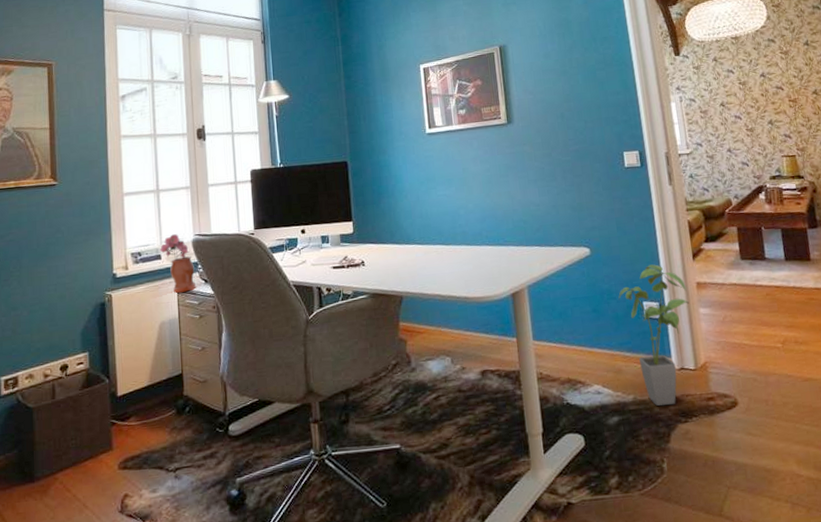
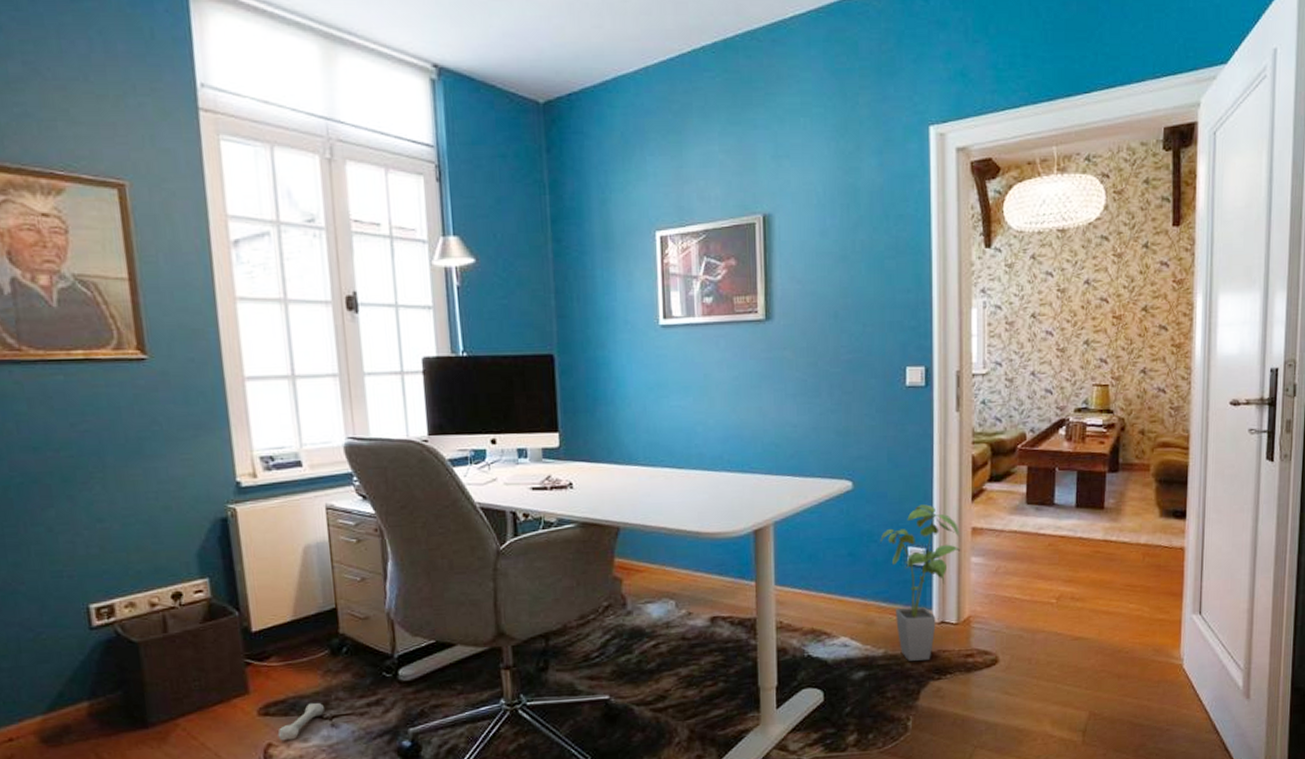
dog toy: none [133,456,171,492] -> present [277,702,326,741]
potted flower: present [160,234,197,294] -> none [300,435,352,511]

